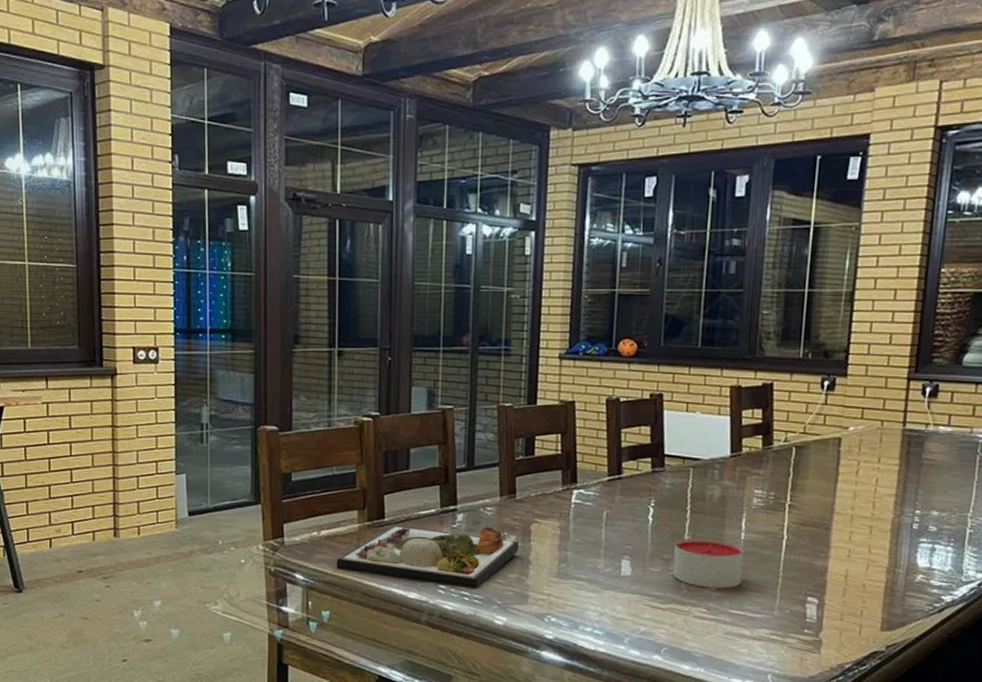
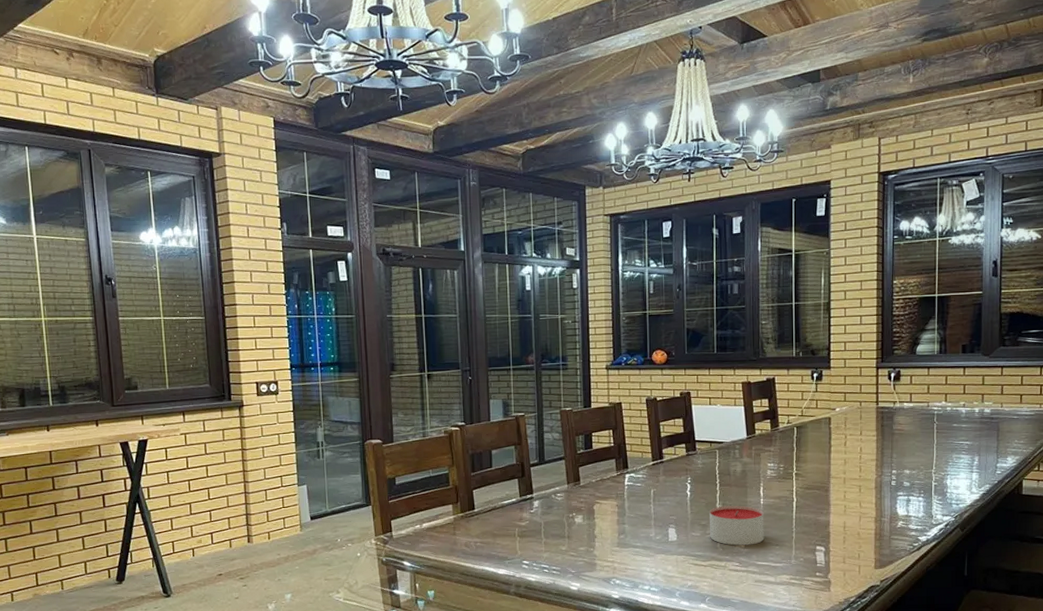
dinner plate: present [336,525,520,588] -> none [437,509,586,562]

